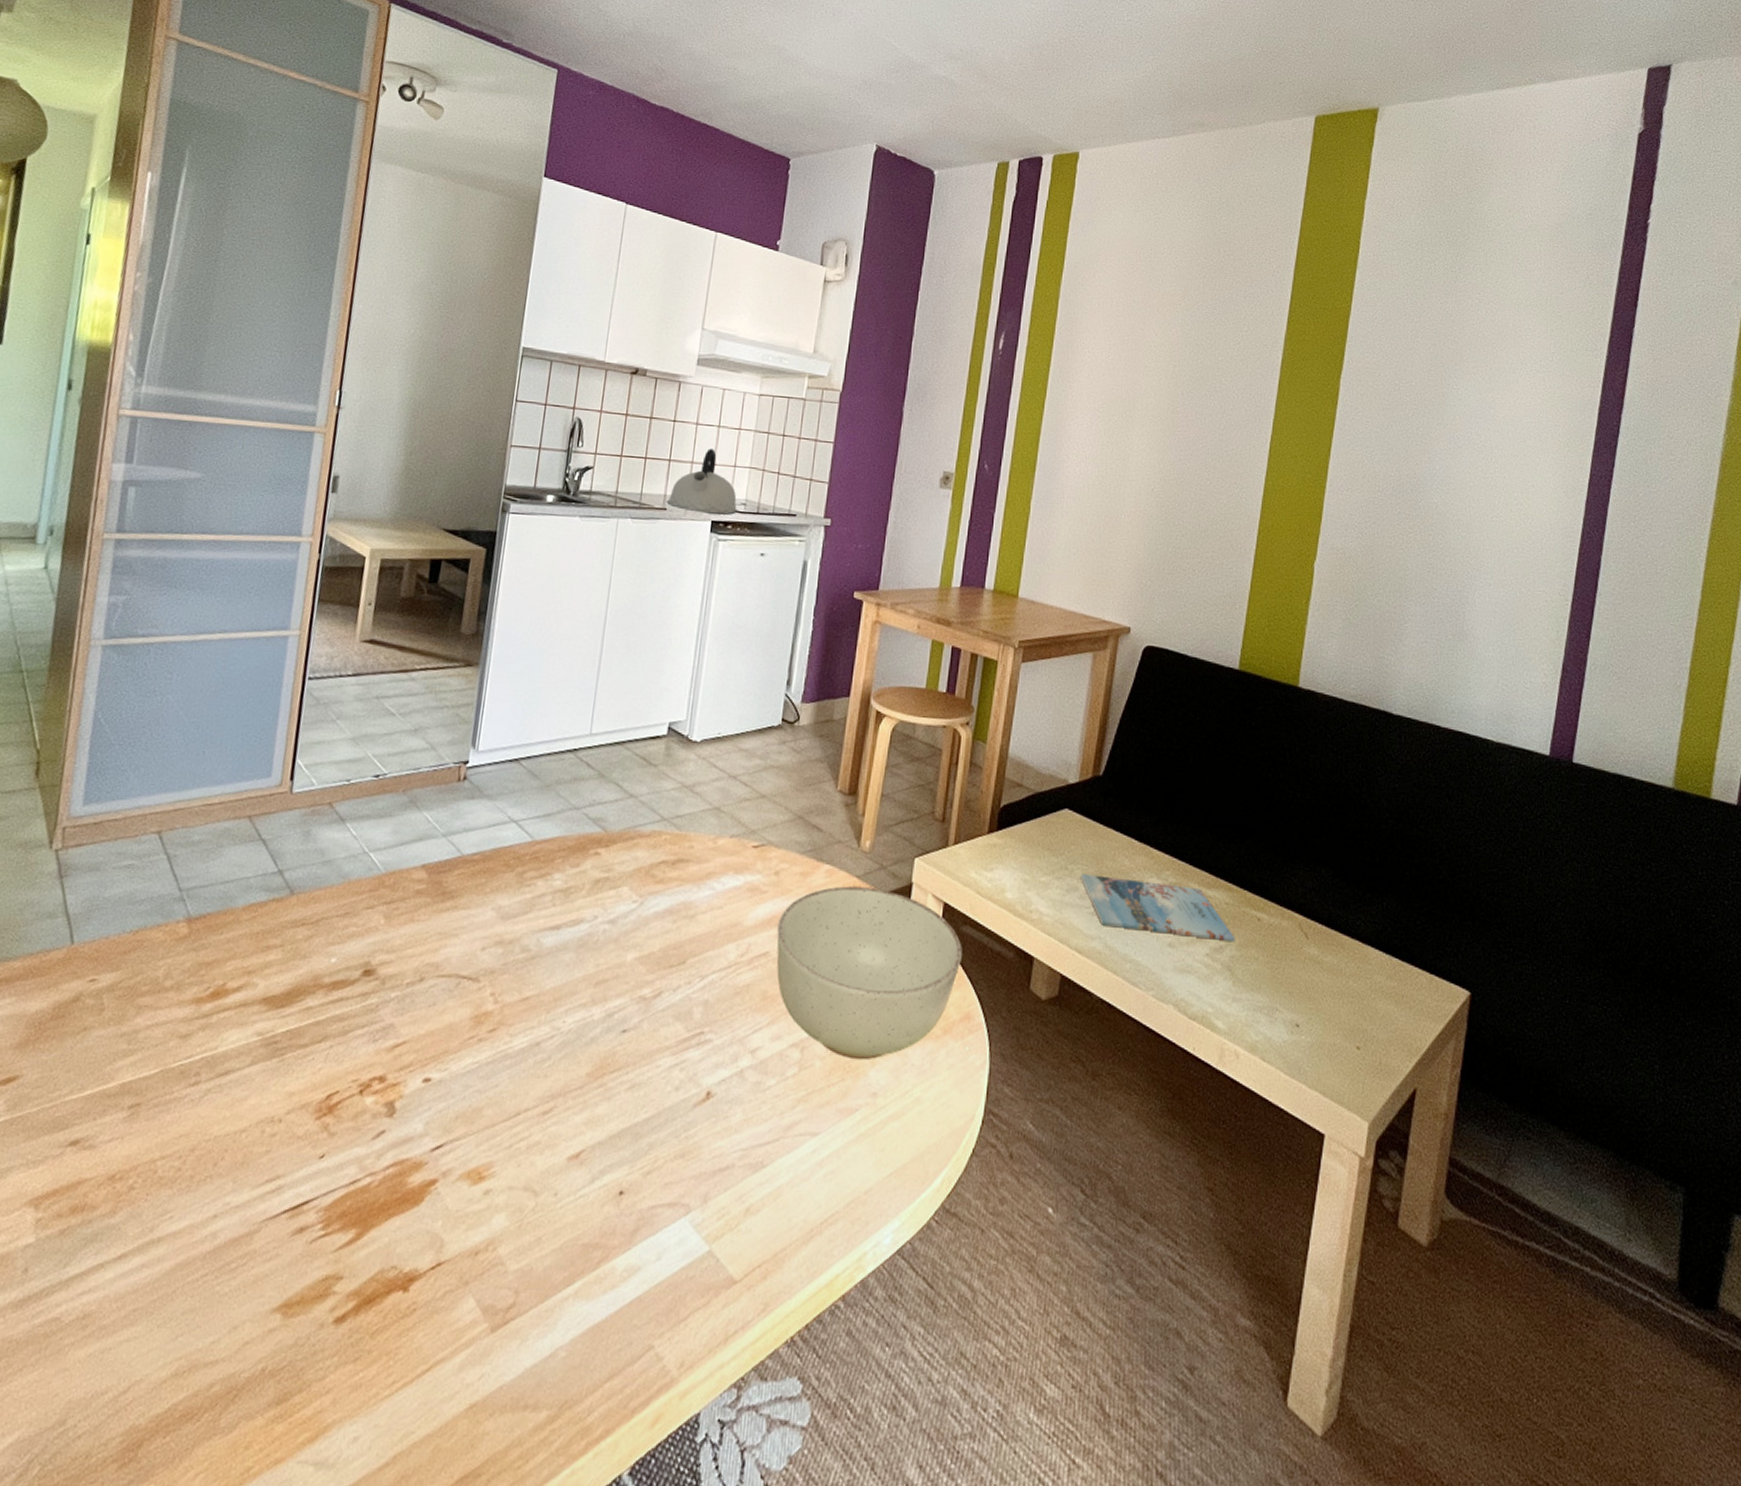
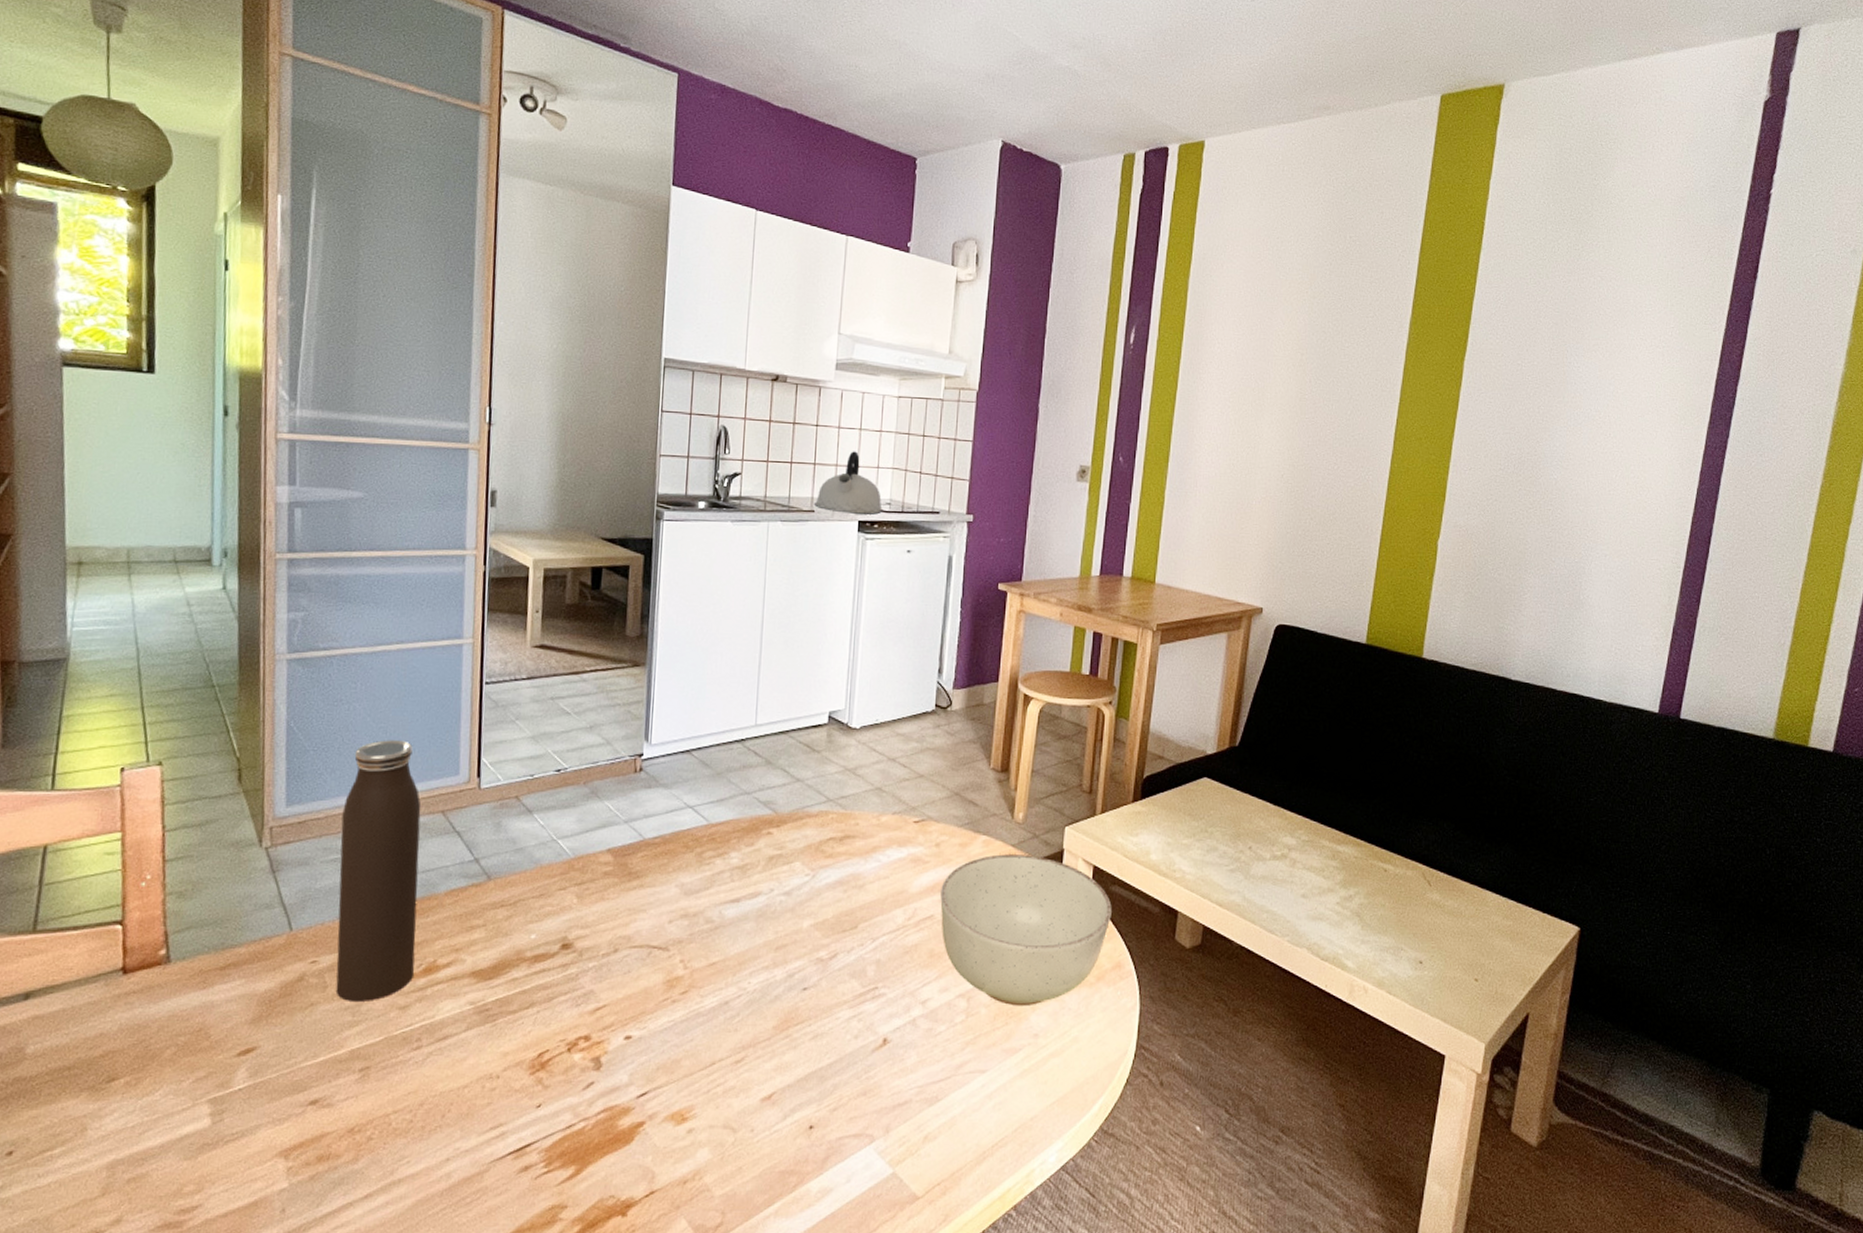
water bottle: none [112,736,227,1028] -> present [335,740,421,1001]
magazine: present [1080,874,1235,943] -> none [1219,836,1364,892]

